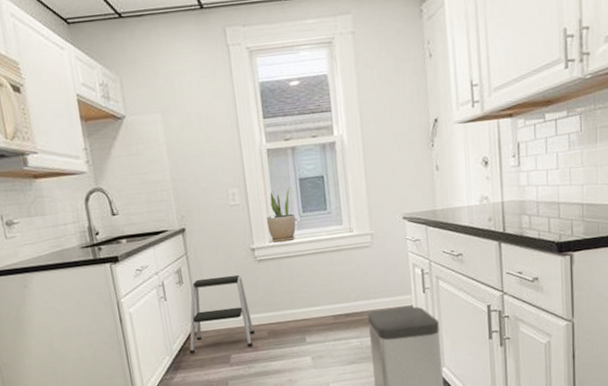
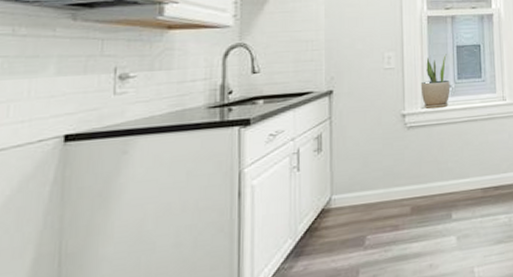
step stool: present [189,274,255,354] -> none [317,142,396,236]

